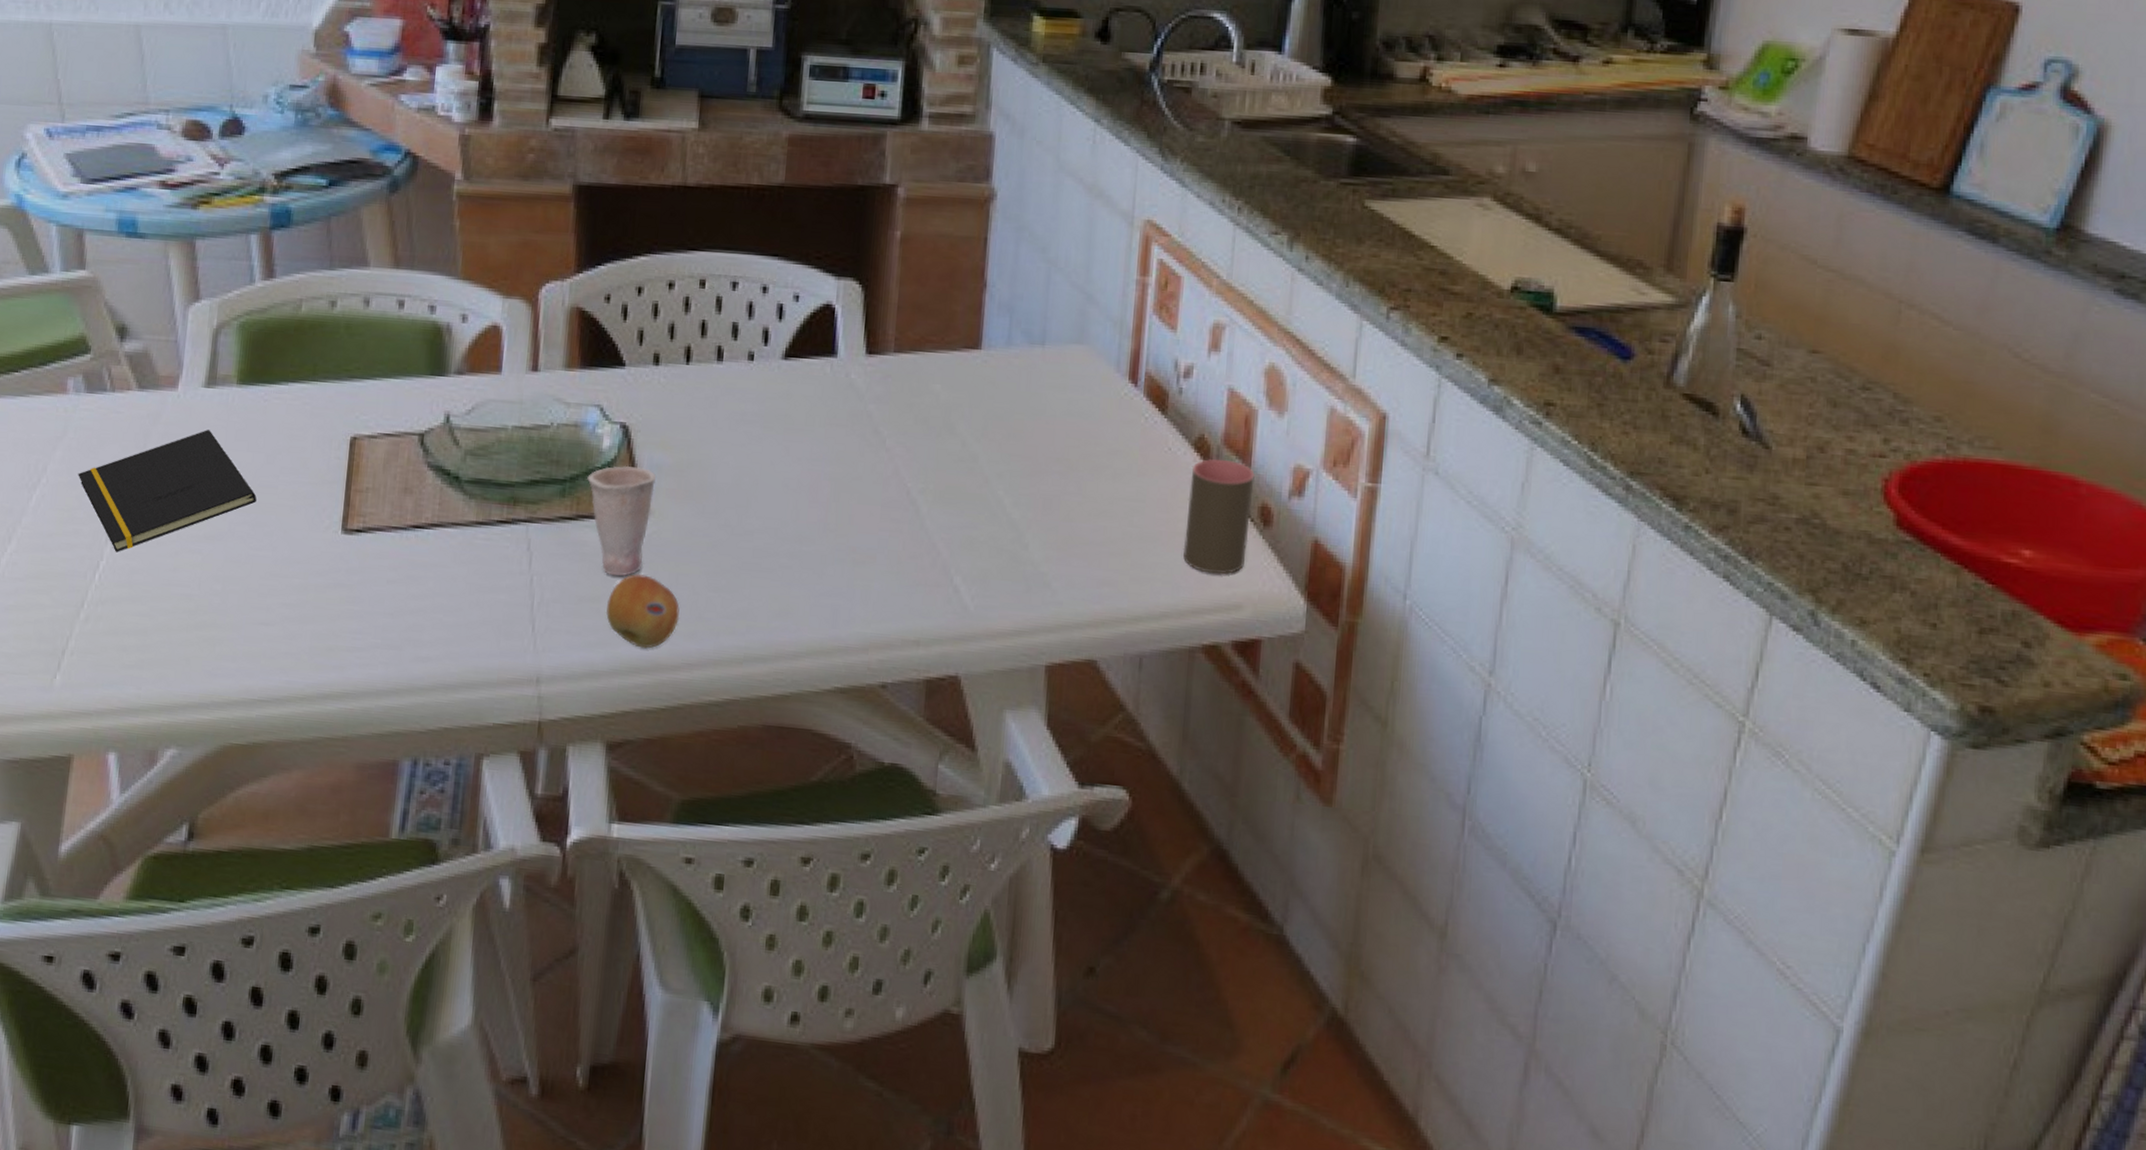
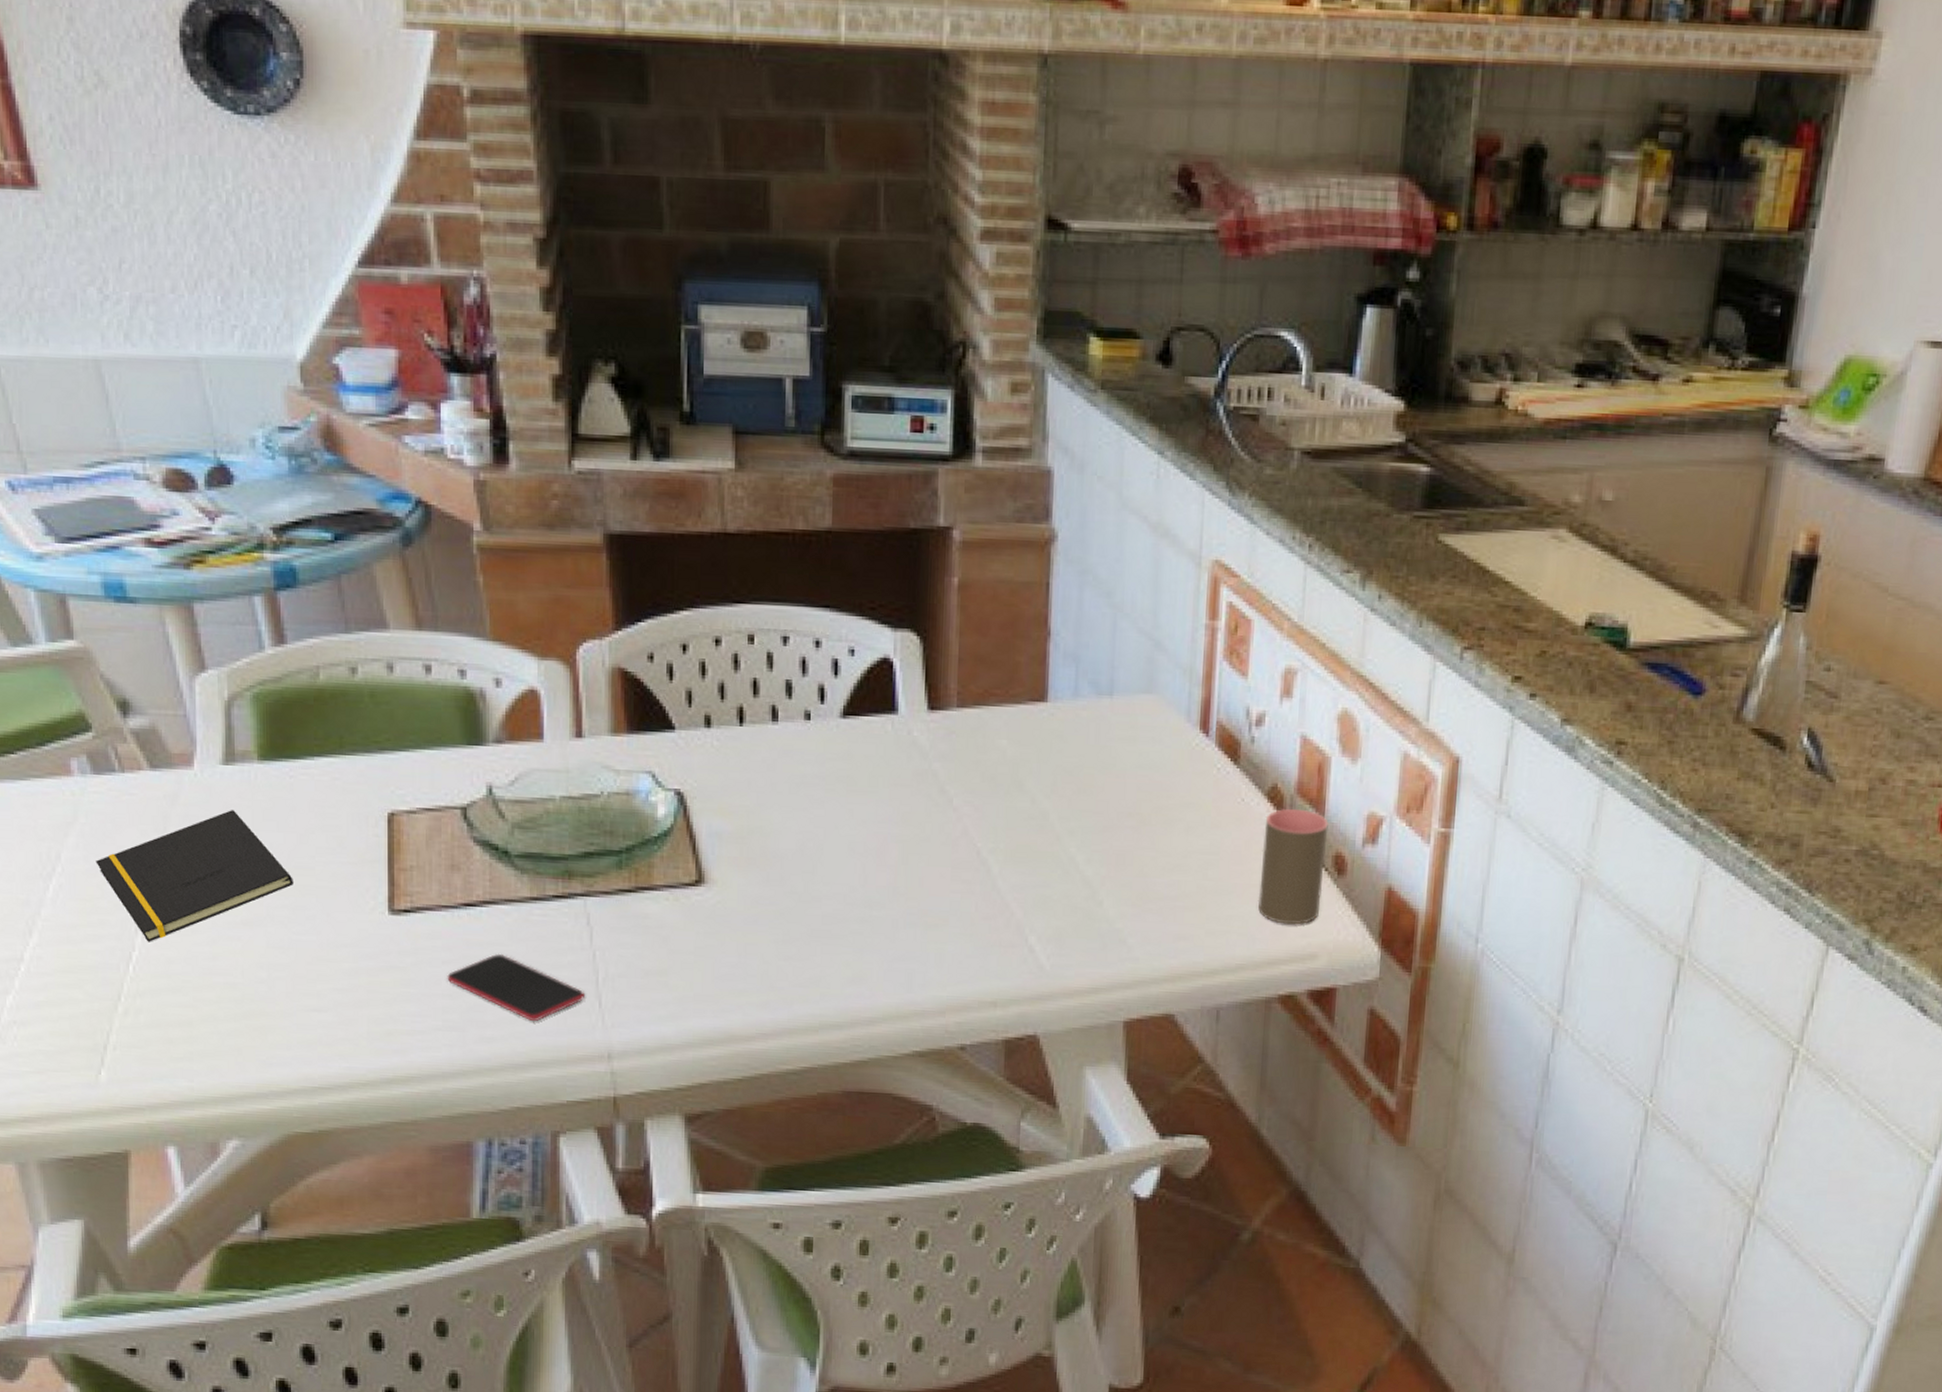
smartphone: none [390,574,519,643] -> present [447,953,584,1022]
cup: present [587,465,657,577] -> none [644,834,717,949]
fruit: present [605,573,680,649] -> none [674,944,751,1020]

